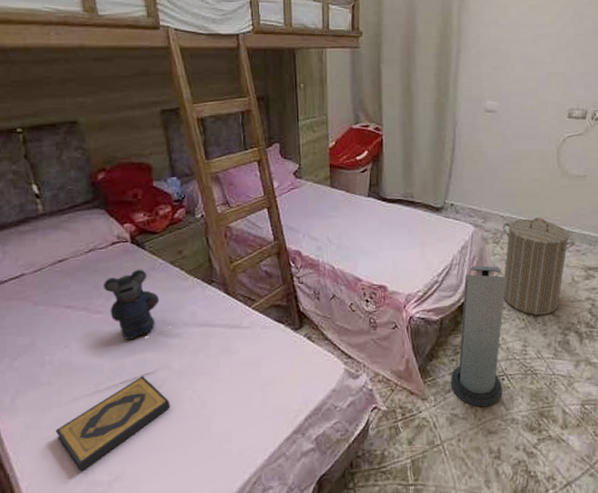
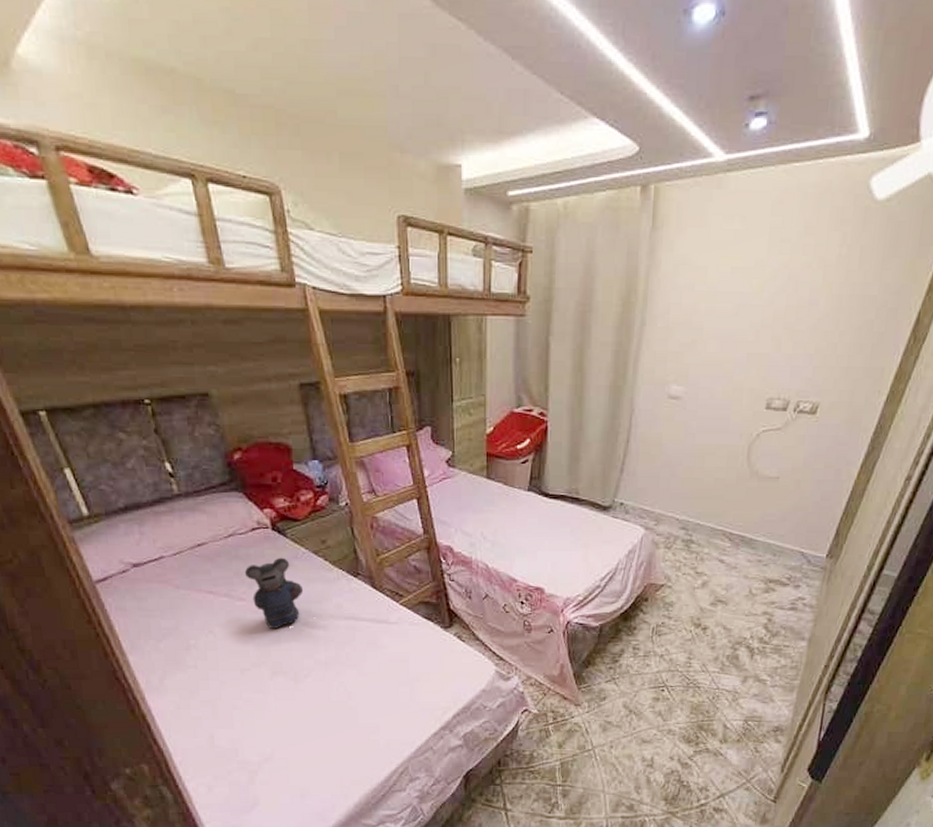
hardback book: present [55,376,170,472] -> none [204,665,317,752]
air purifier: present [450,265,506,408] -> none [606,572,676,717]
laundry hamper: present [502,218,575,315] -> none [670,523,758,627]

